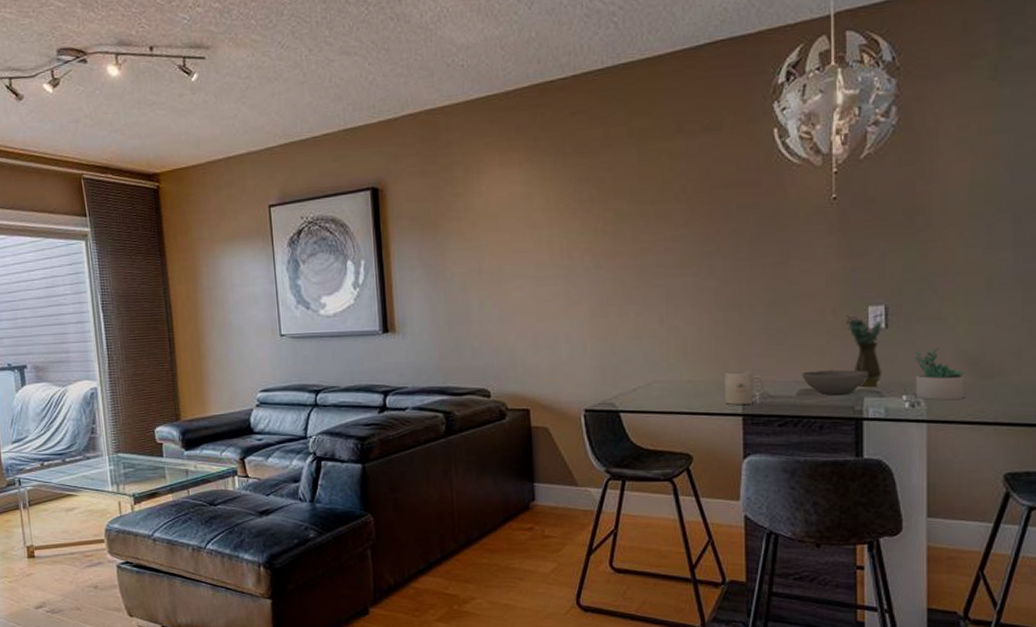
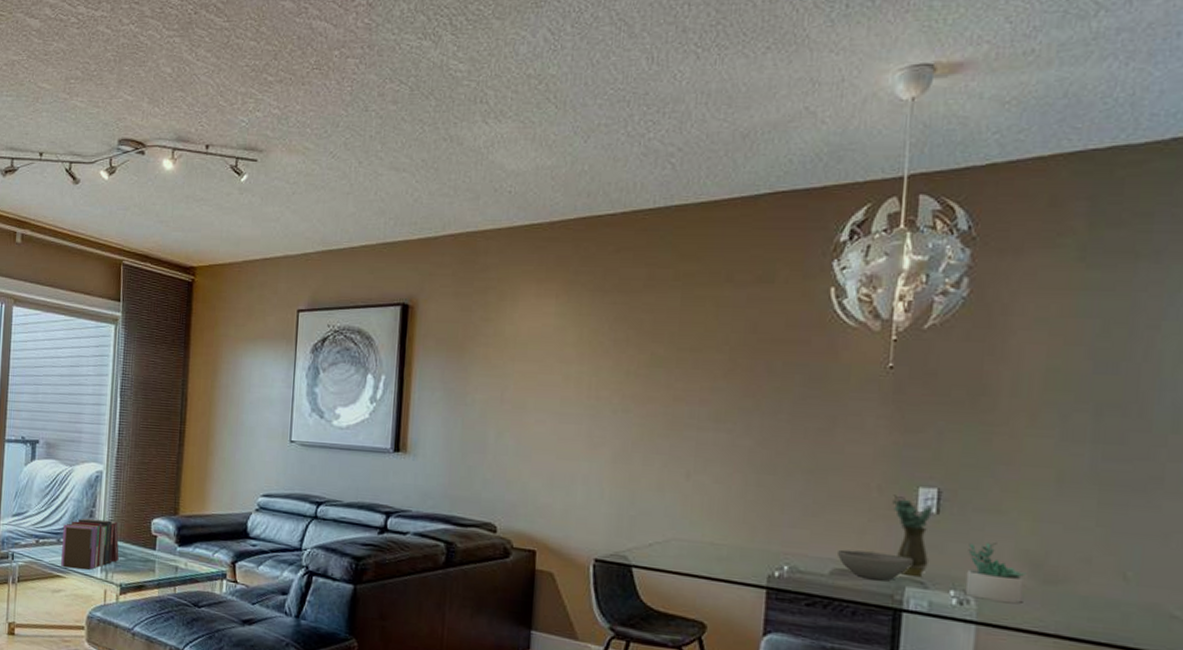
books: none [66,434,128,486] -> present [61,518,119,570]
mug: present [723,370,766,405] -> none [747,538,796,577]

